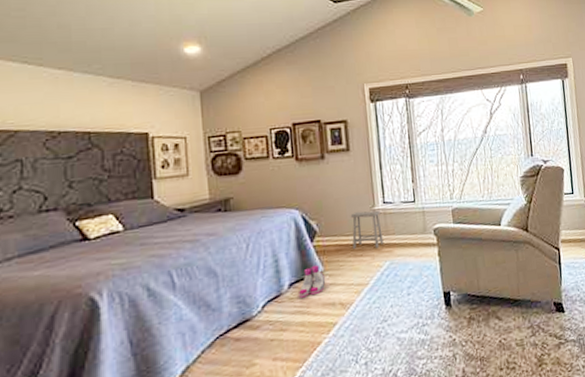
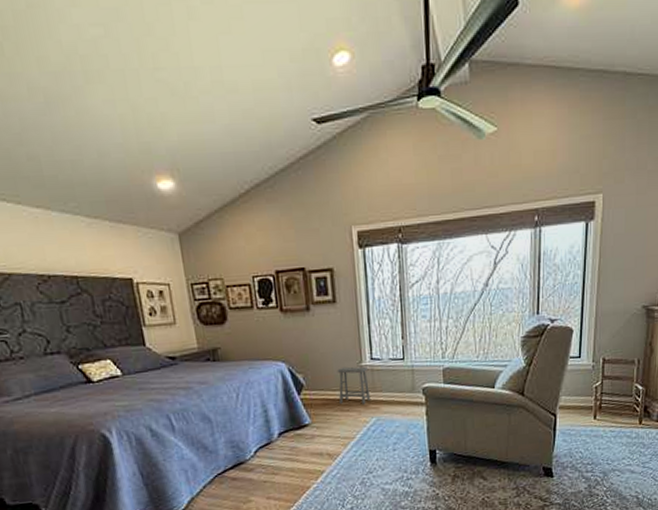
boots: present [299,264,326,298] -> none [288,417,314,447]

